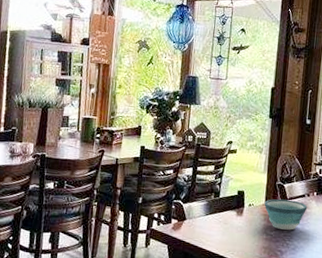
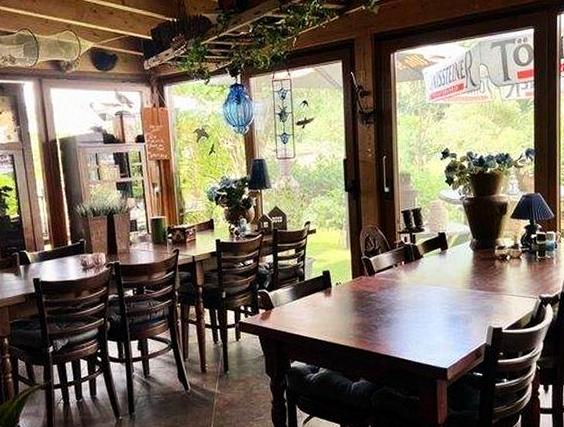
bowl: present [264,199,308,230] -> none [351,273,397,304]

